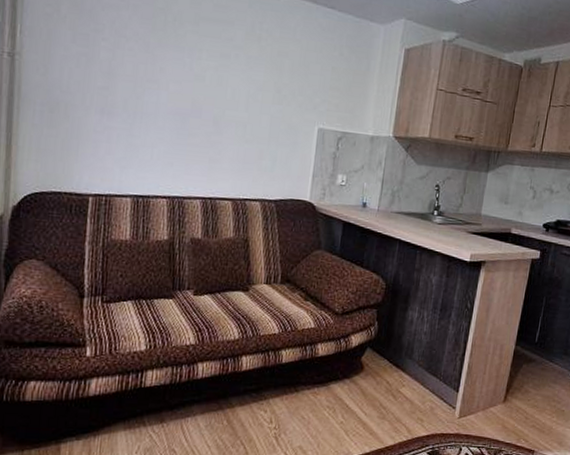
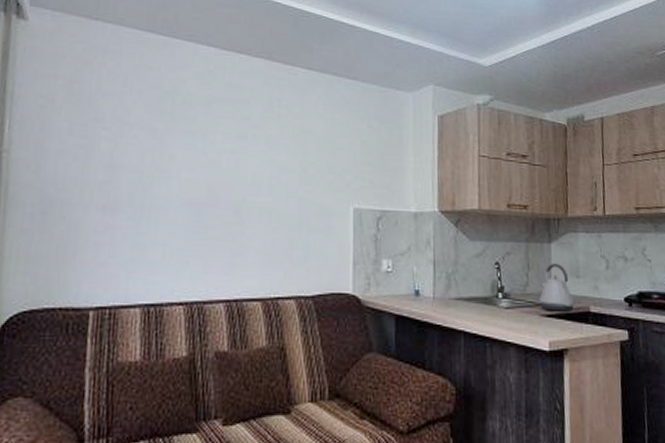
kettle: none [468,189,499,233] -> present [539,262,575,313]

